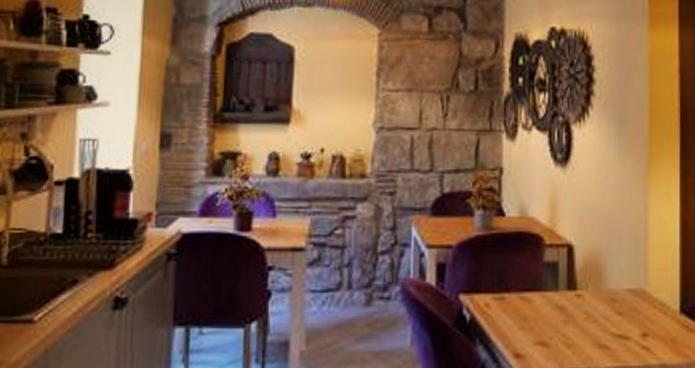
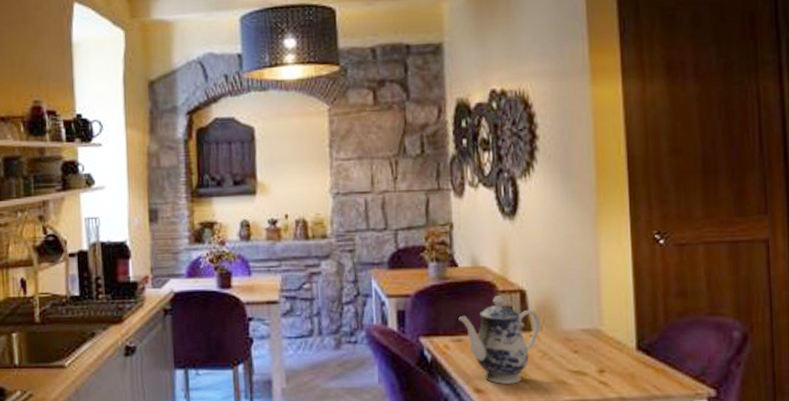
teapot: none [502,250,586,348] -> present [458,296,540,384]

